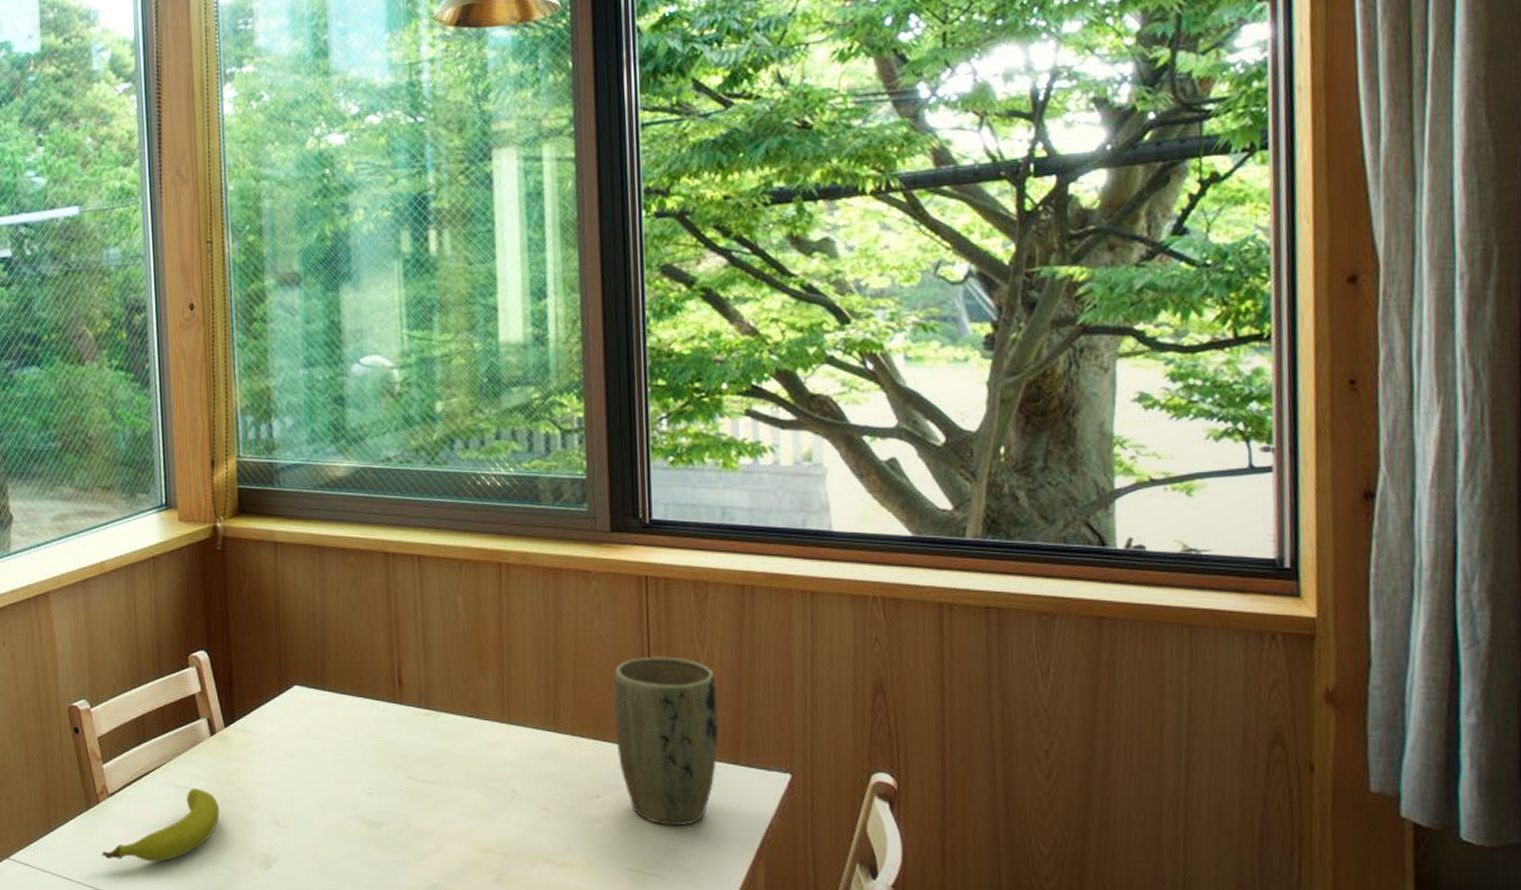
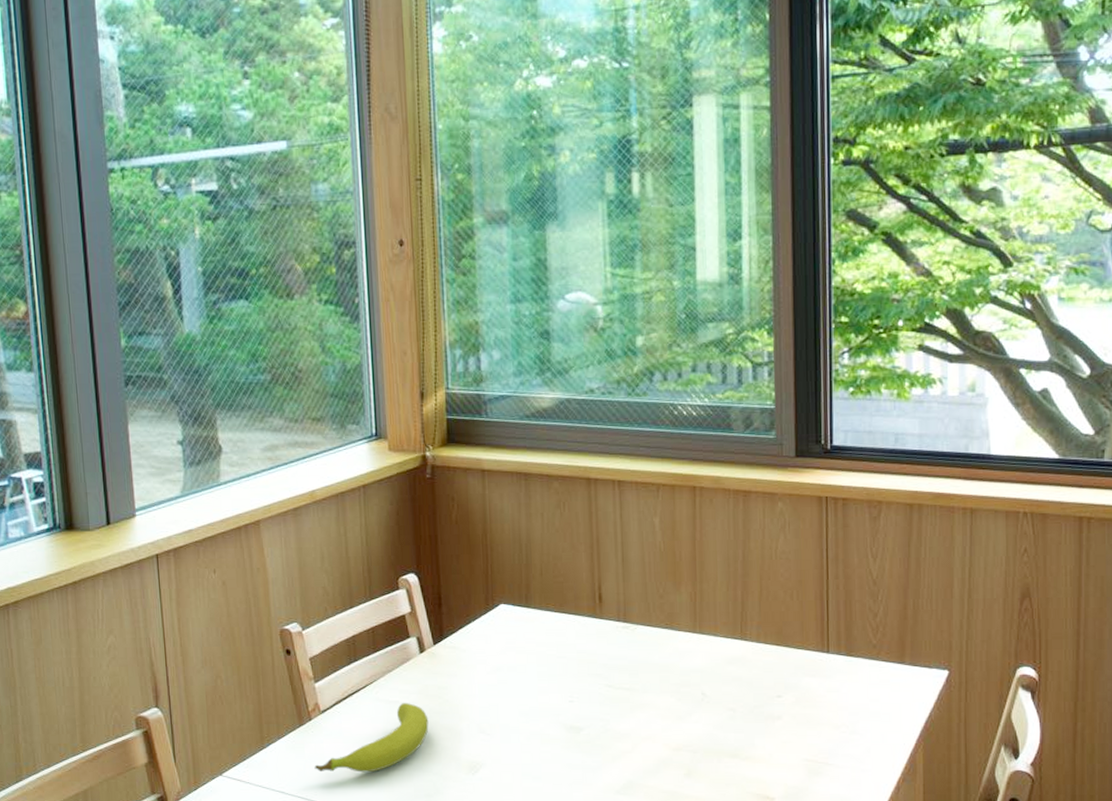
plant pot: present [613,656,719,827] -> none [795,569,887,720]

